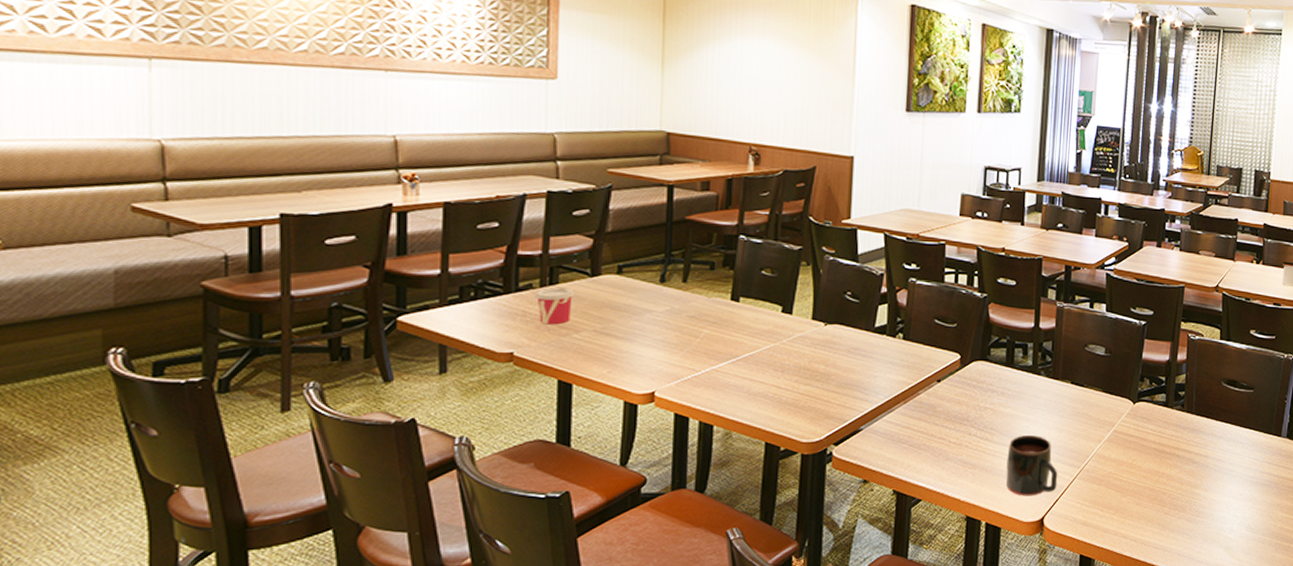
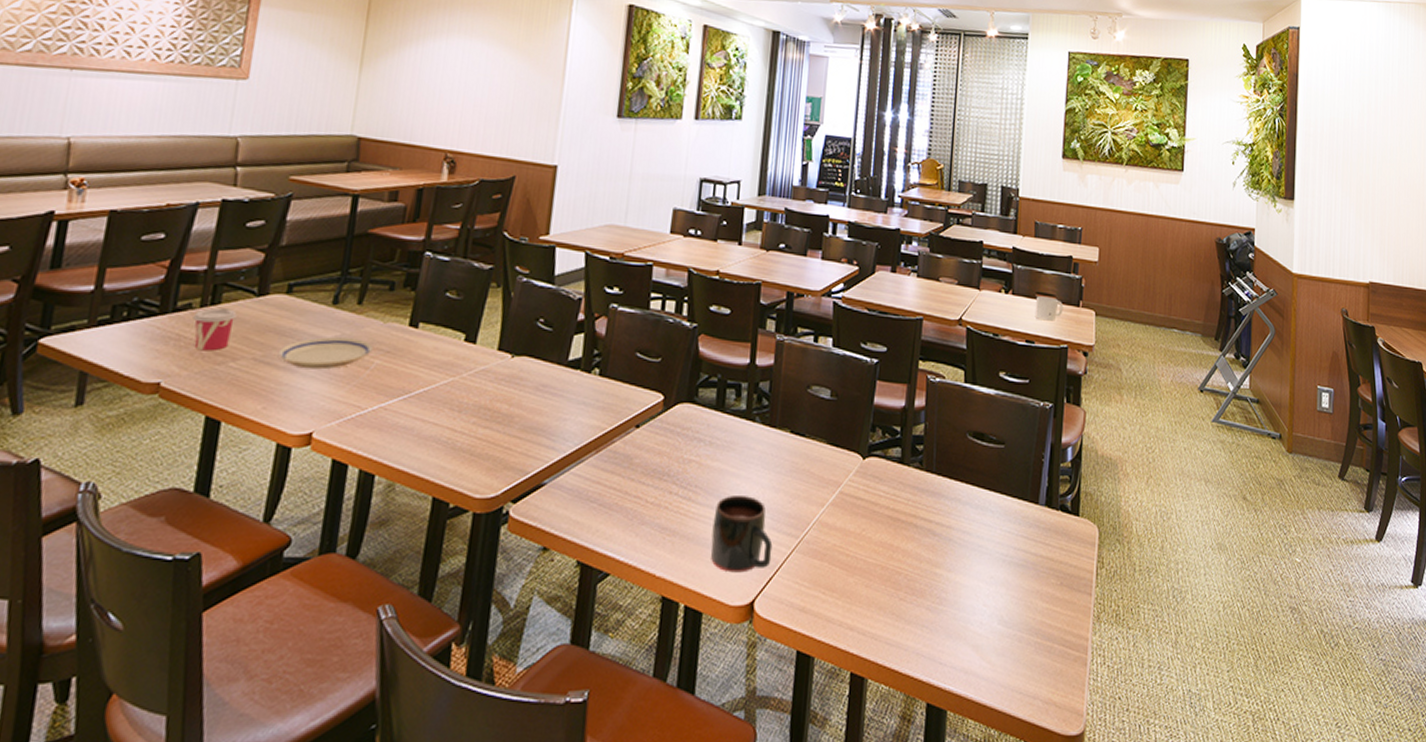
plate: none [615,311,700,339] -> present [277,337,373,370]

